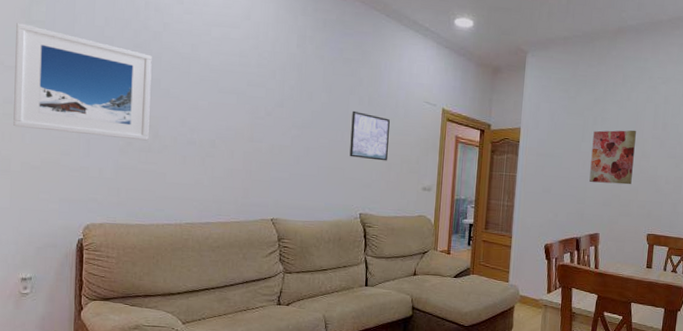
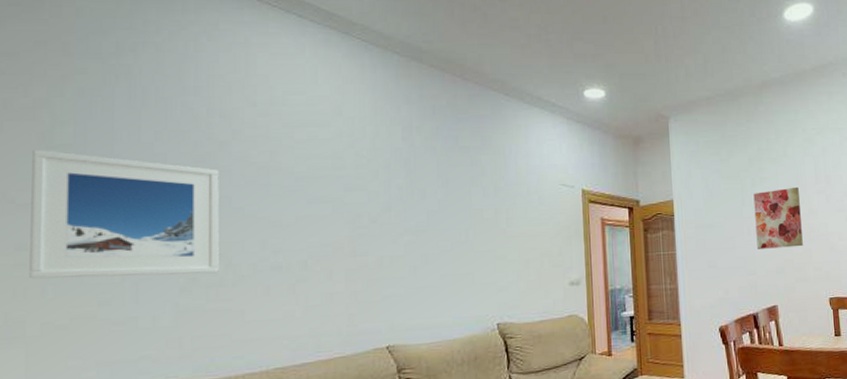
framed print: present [349,110,390,161] -> none [476,204,524,259]

